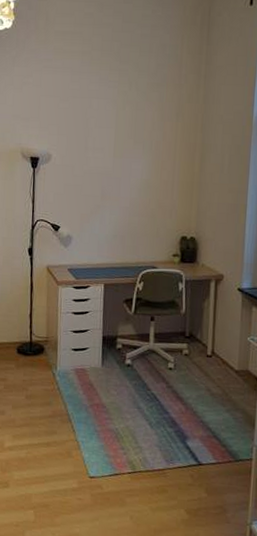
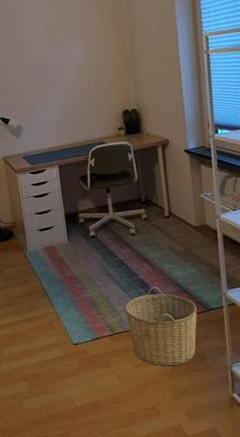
basket: none [149,427,225,515] -> present [124,286,197,366]

